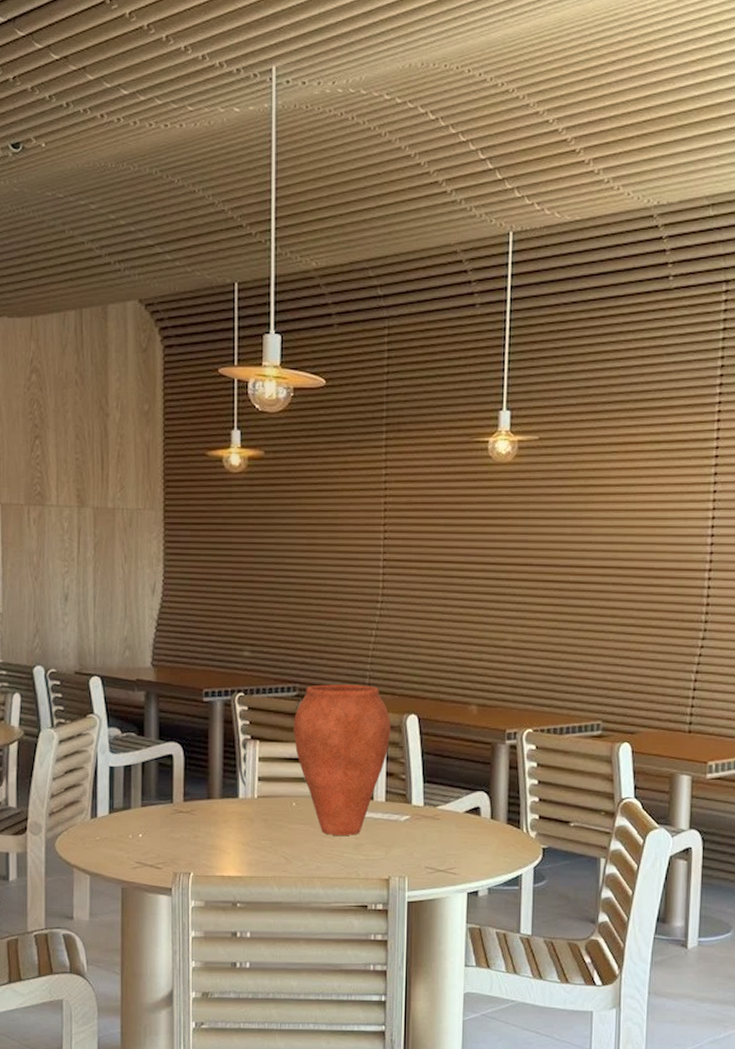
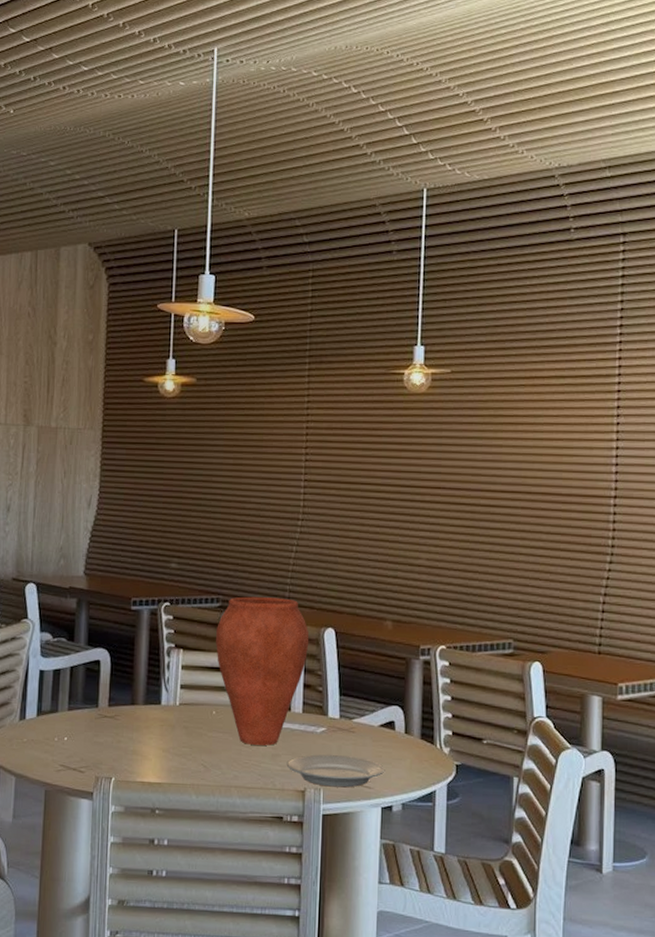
plate: none [370,843,471,875] -> present [286,754,385,788]

